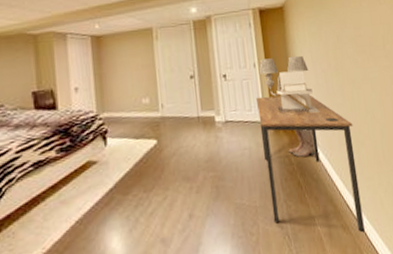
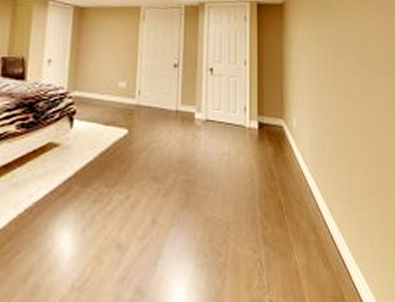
desk: present [255,96,365,233] -> none [242,98,348,272]
wall sconce: present [258,55,309,96] -> none [249,57,304,100]
letter holder: present [276,70,320,114] -> none [265,74,311,125]
boots: present [288,129,316,158] -> none [272,140,302,174]

